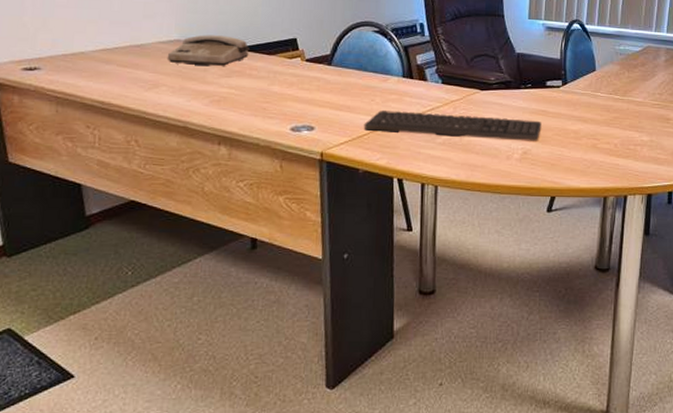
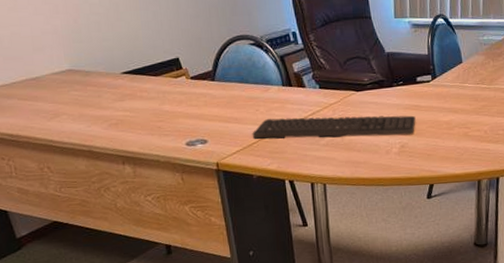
telephone: present [167,35,250,67] -> none [62,61,137,93]

